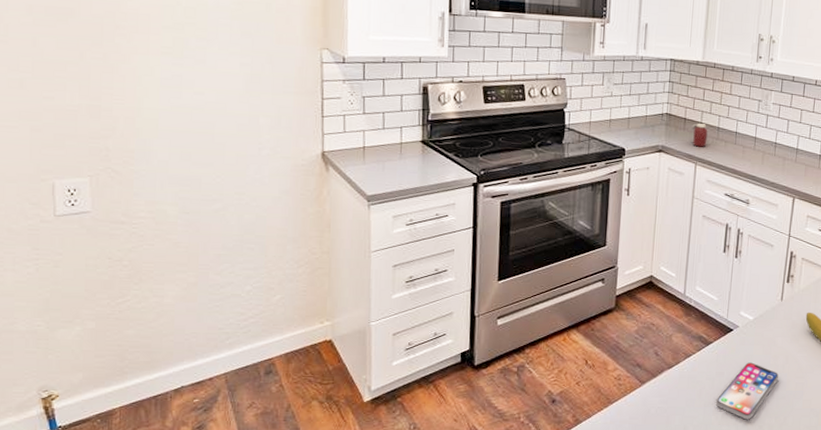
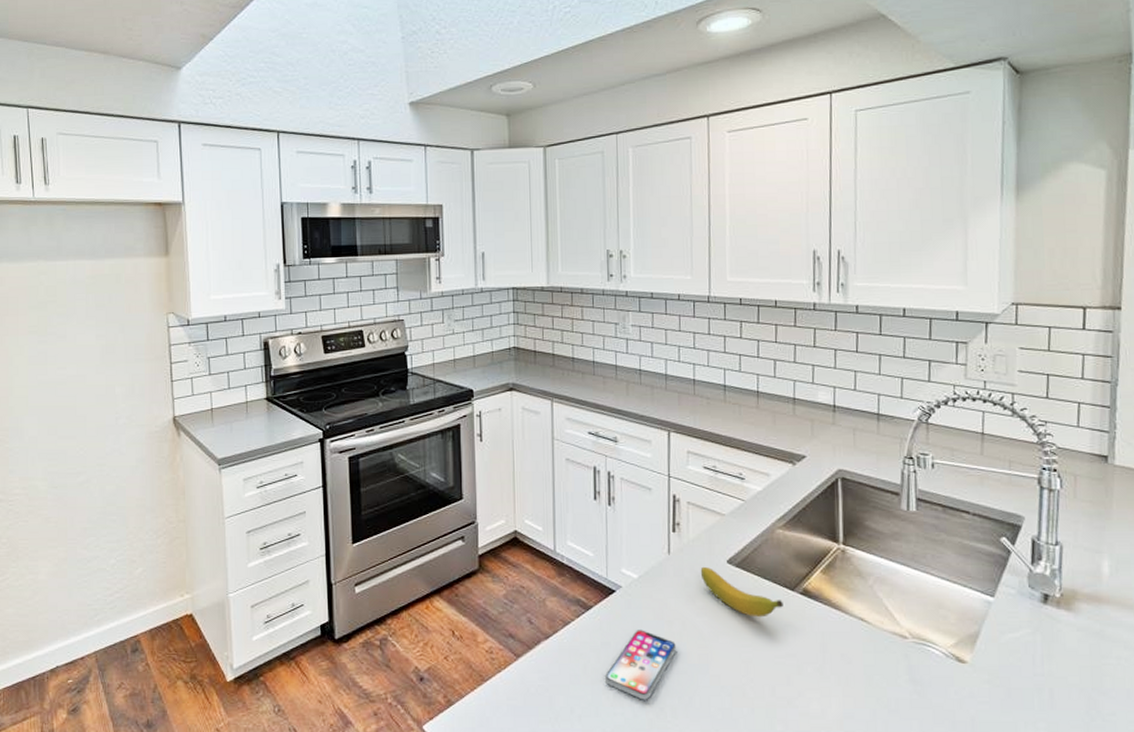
jar: present [688,123,708,147] -> none [539,354,562,381]

